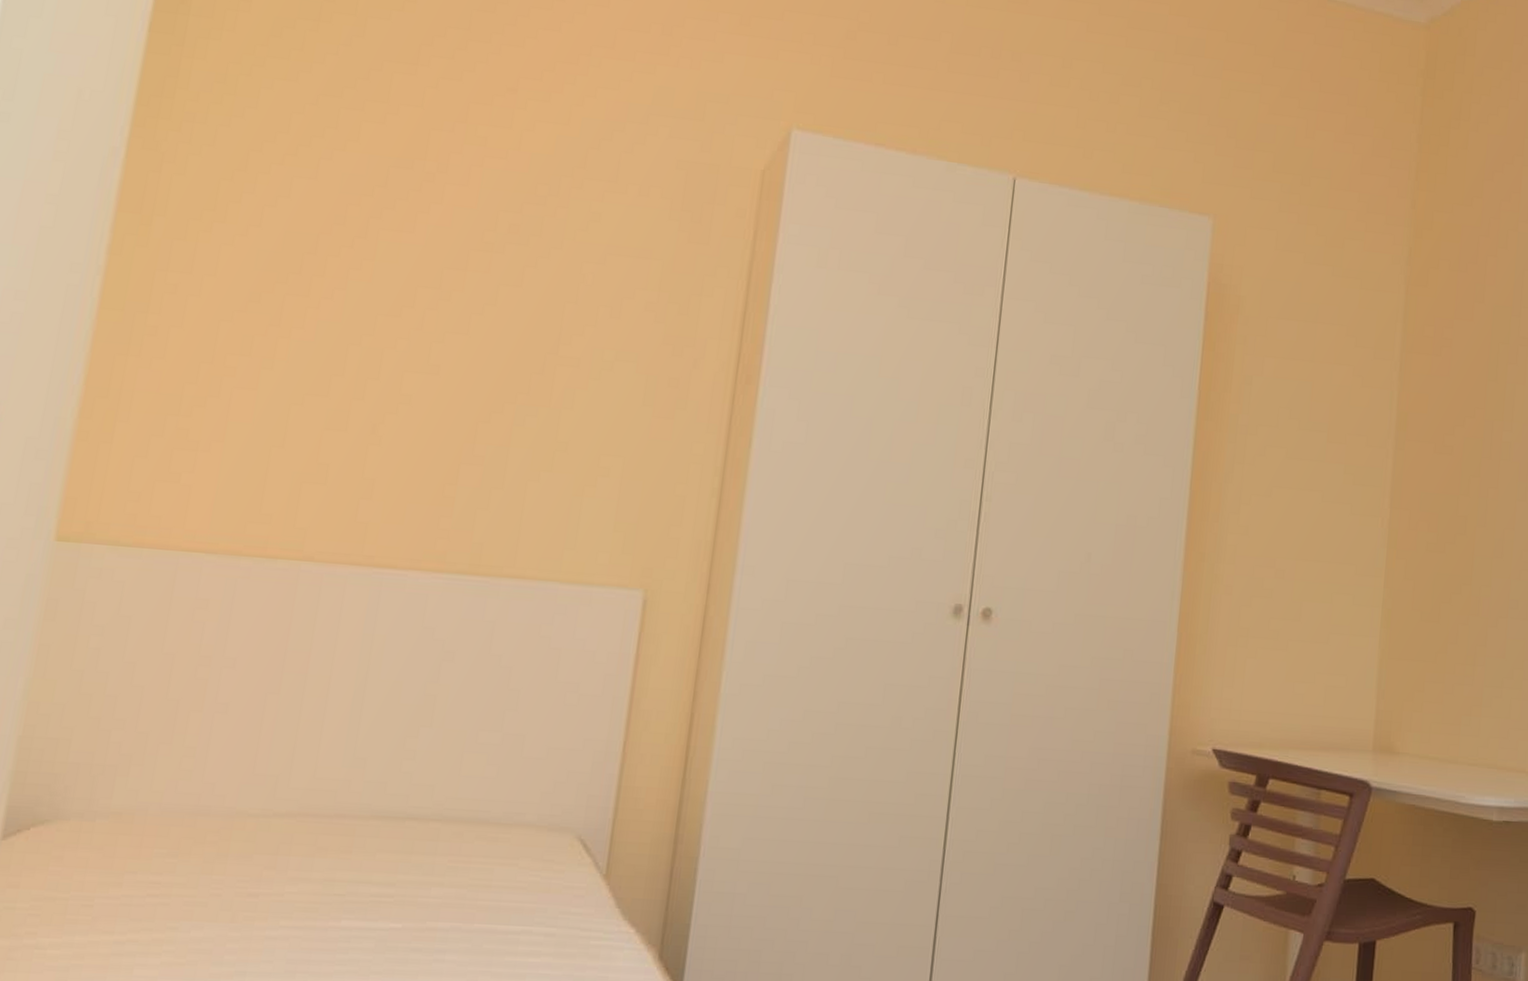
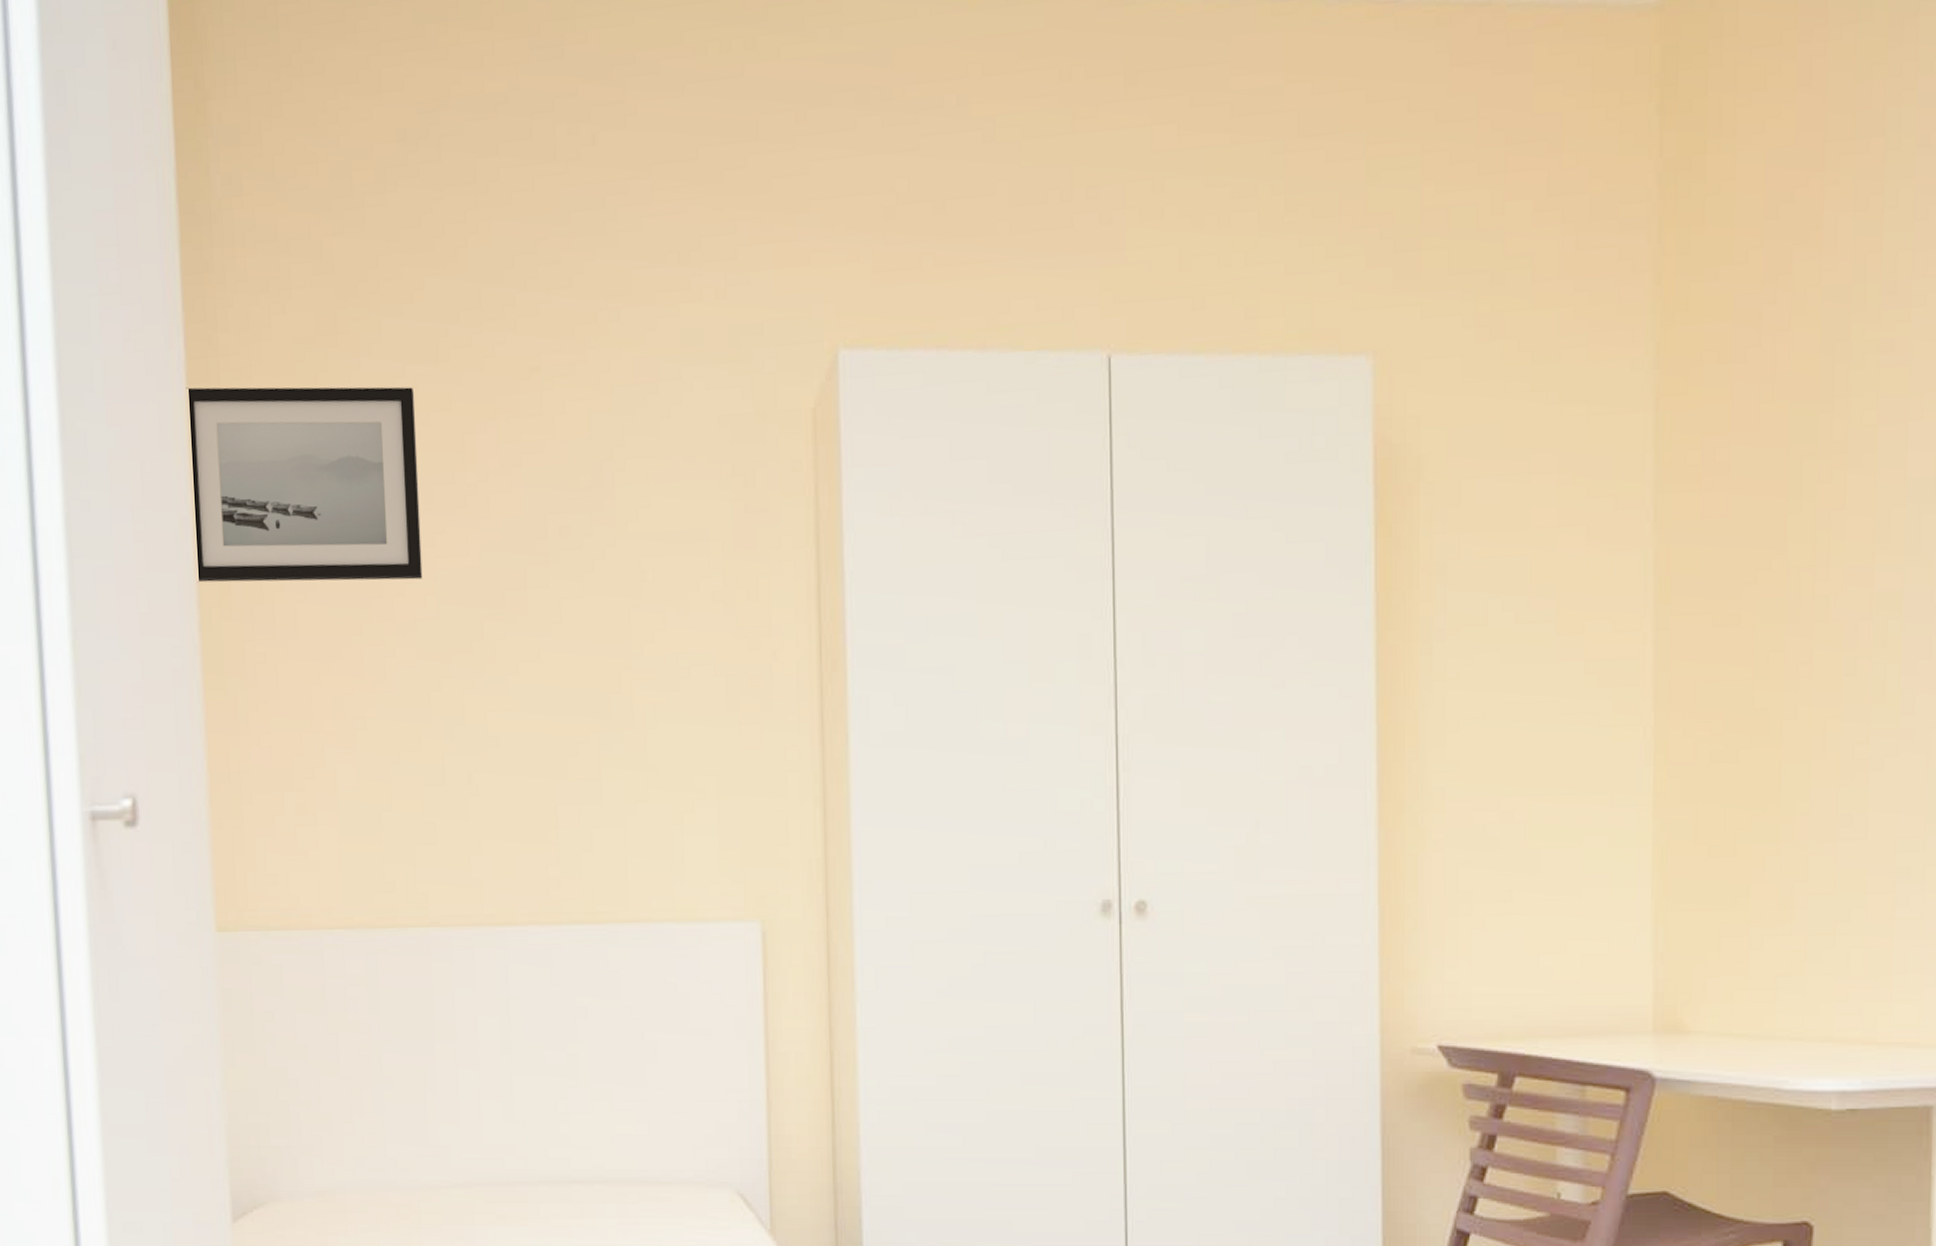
wall art: none [115,34,389,245] -> present [186,386,423,583]

